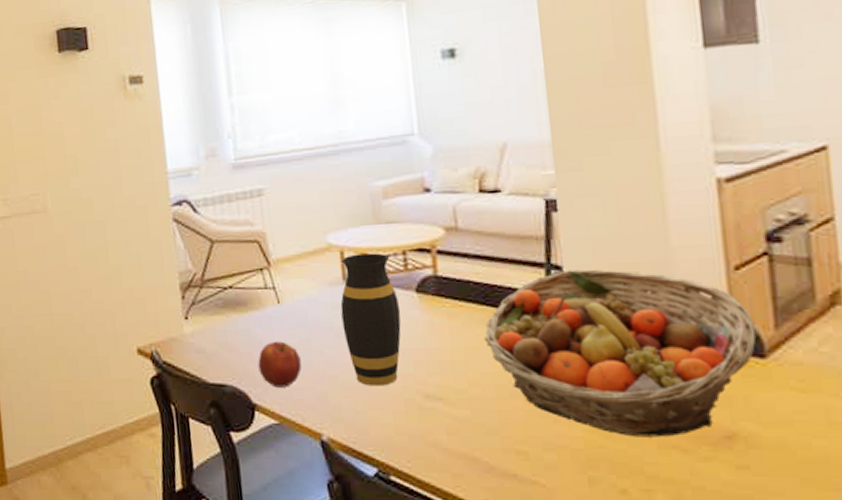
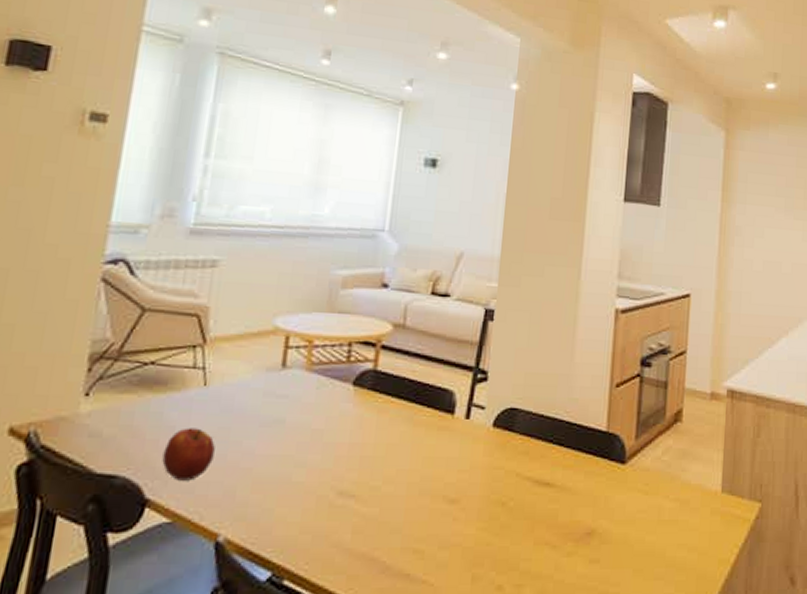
vase: present [340,253,401,386] -> none [269,340,334,481]
fruit basket: present [484,269,757,437] -> none [407,375,623,535]

